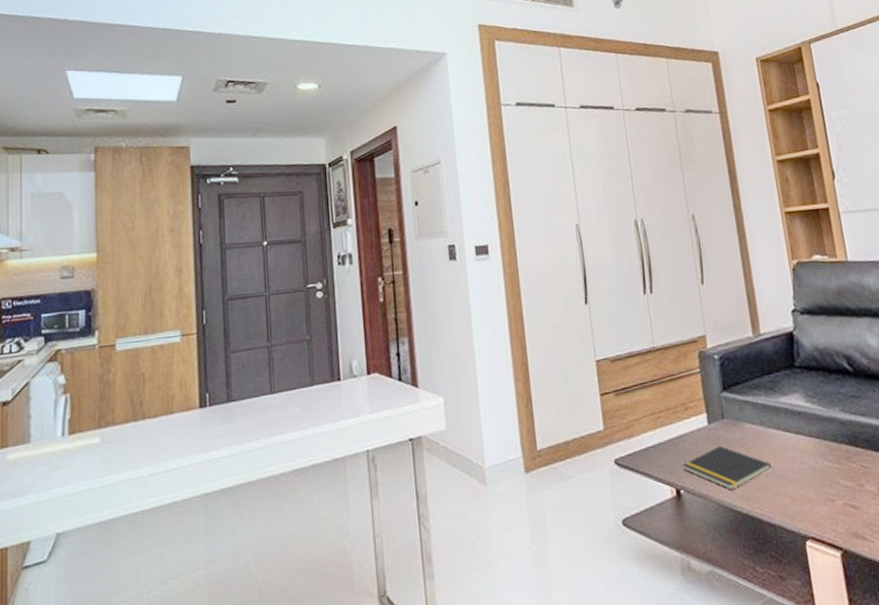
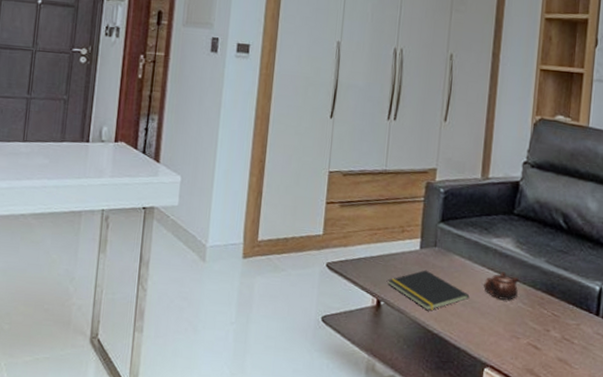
teapot: none [783,430,821,462] -> present [484,271,519,300]

